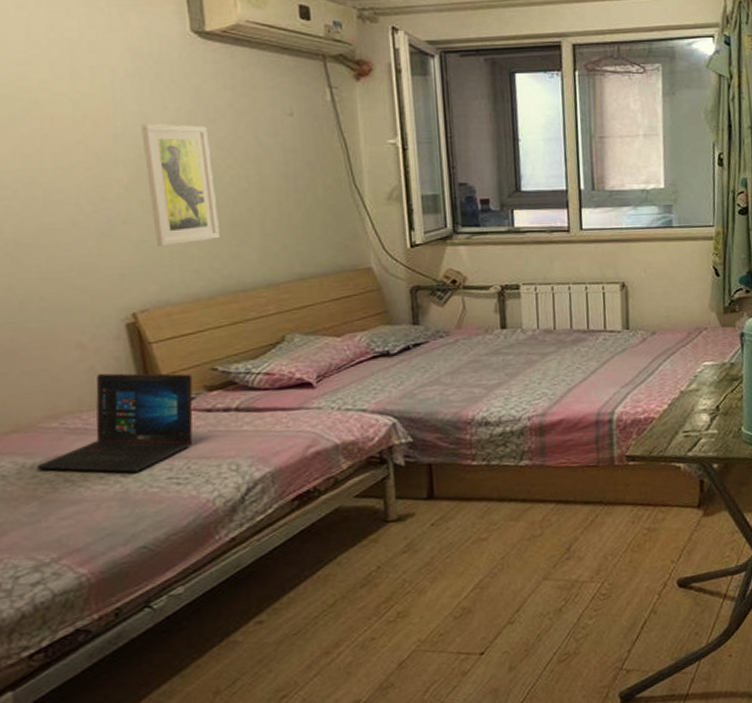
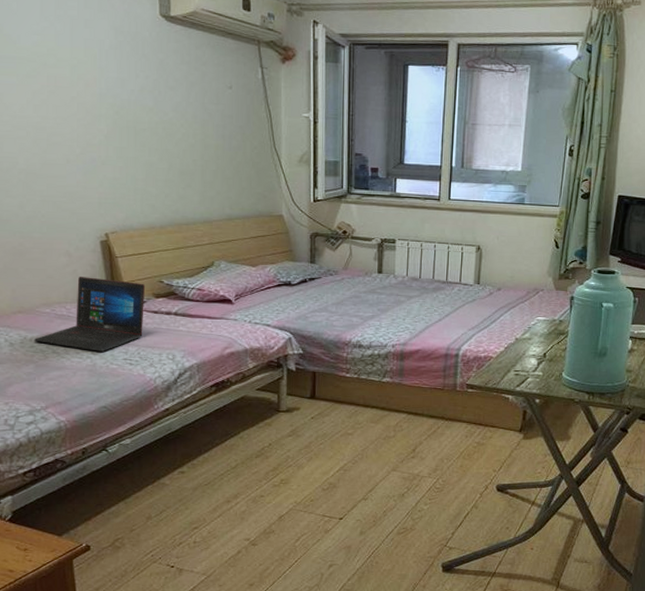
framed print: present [141,124,220,247] -> none [119,88,171,184]

